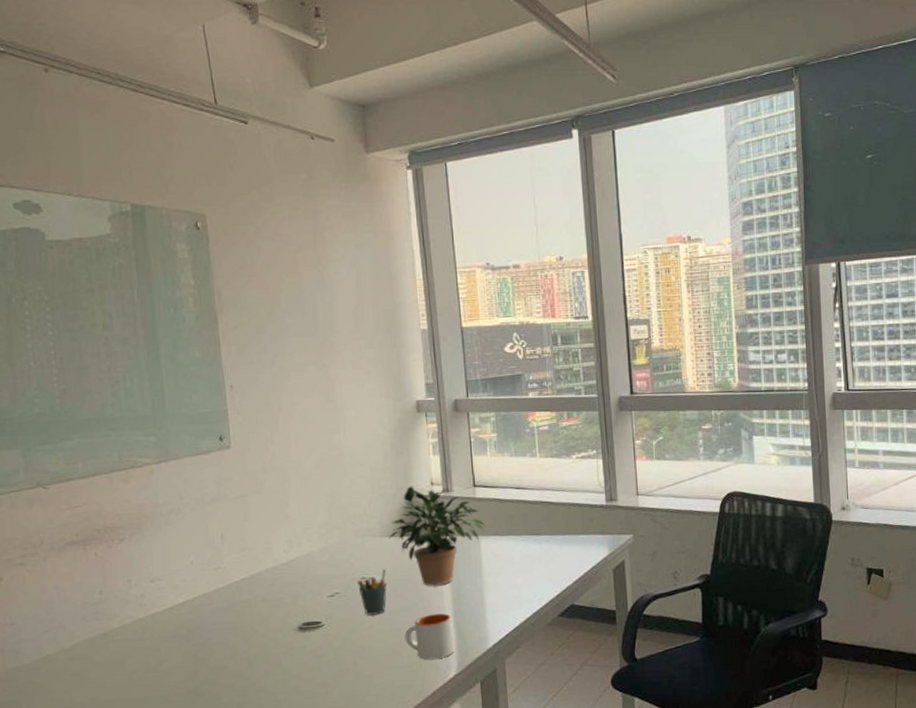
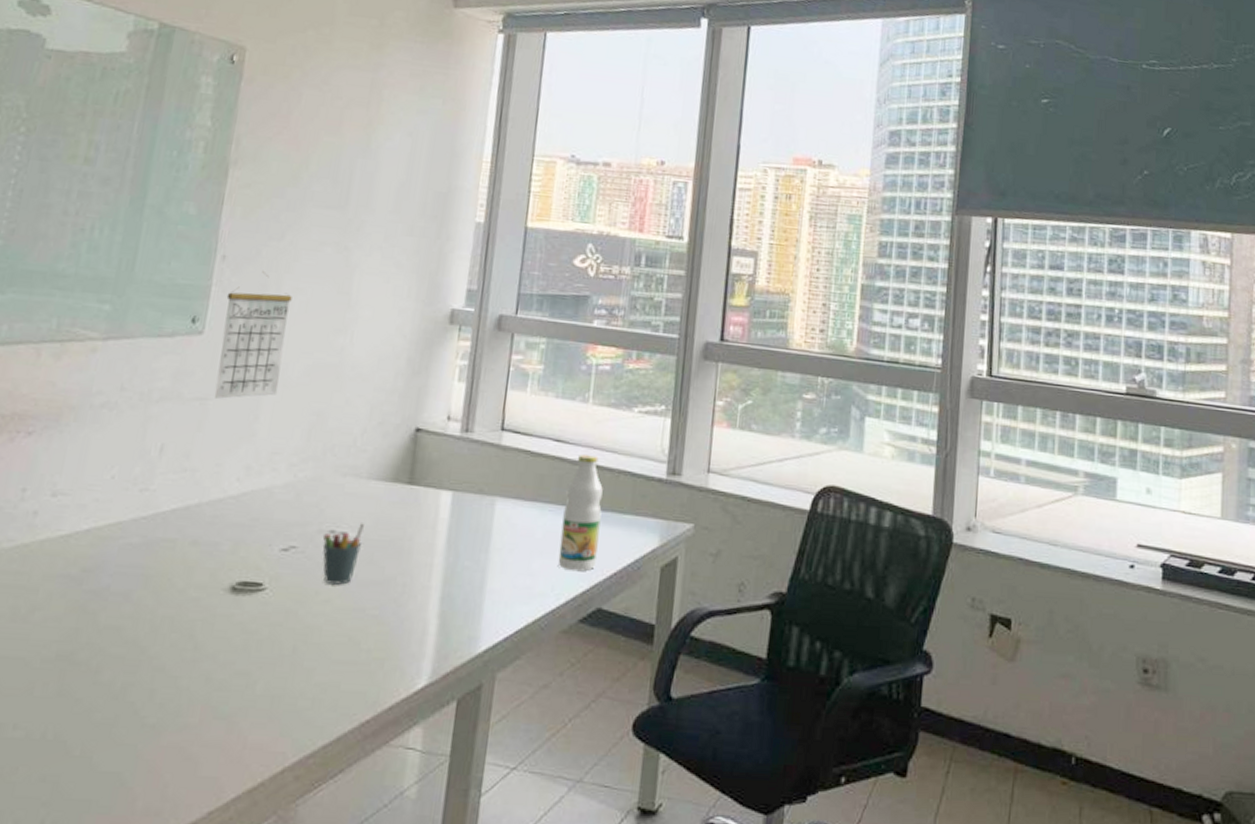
calendar: none [241,393,298,494] -> present [214,271,292,399]
potted plant: present [389,486,486,586] -> none [378,417,507,557]
mug: present [404,613,454,661] -> none [368,594,438,660]
bottle: none [532,495,565,581] -> present [558,455,603,572]

